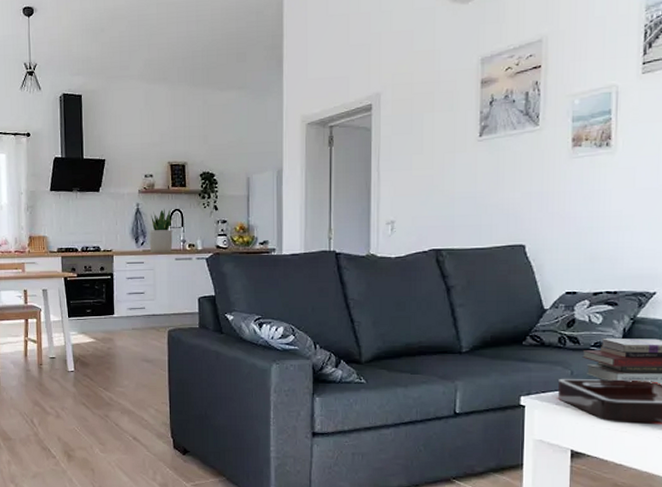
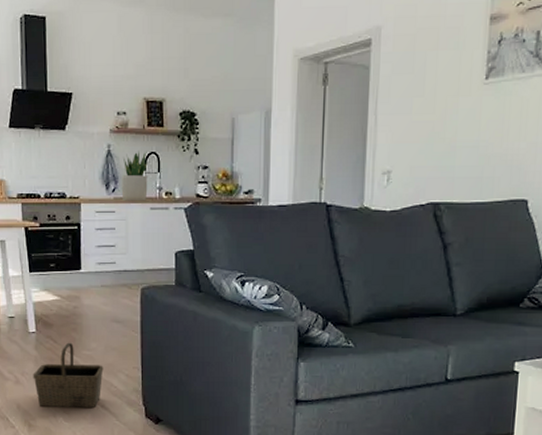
basket: none [71,380,135,441] -> present [33,342,104,409]

